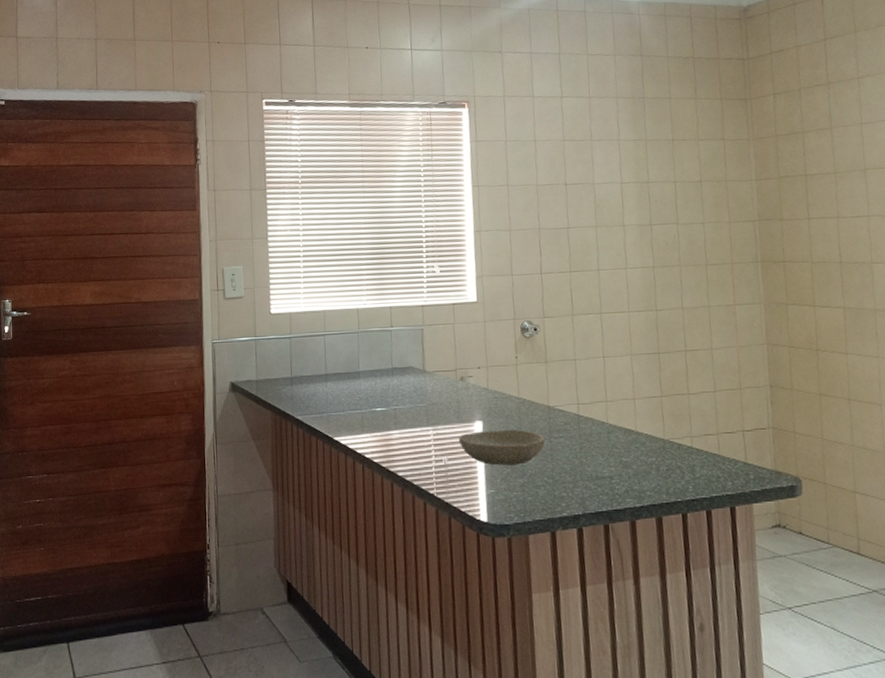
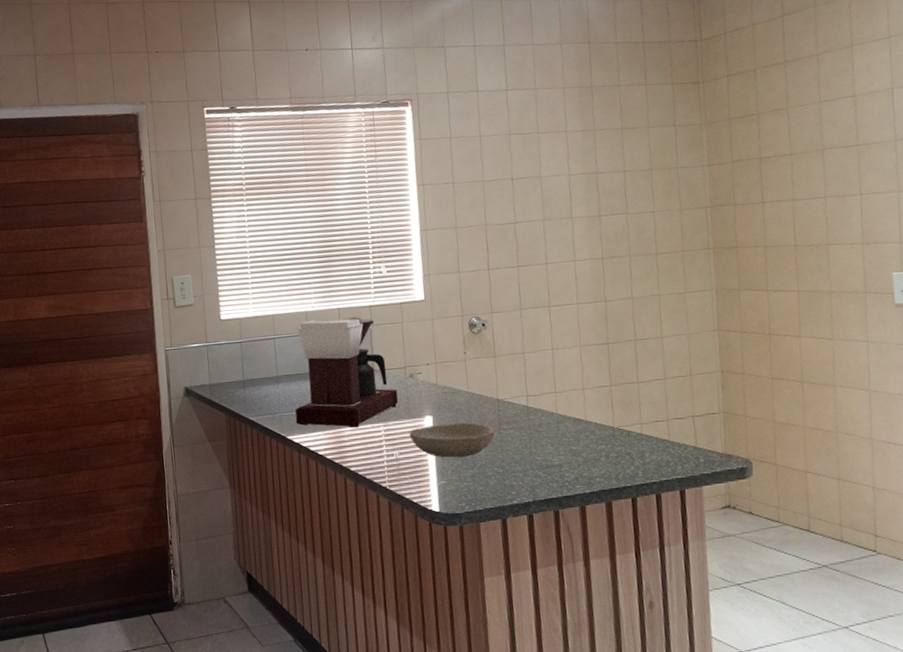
coffee maker: none [343,315,449,431] -> present [295,316,399,428]

